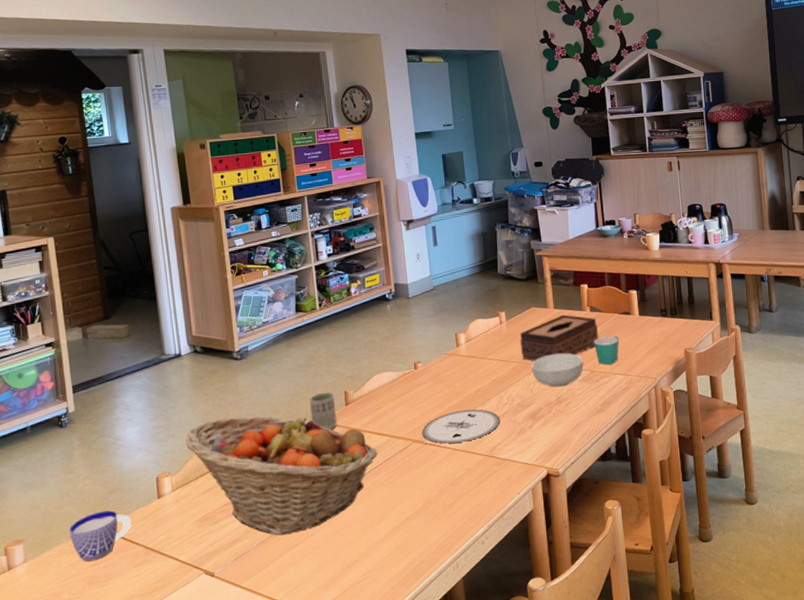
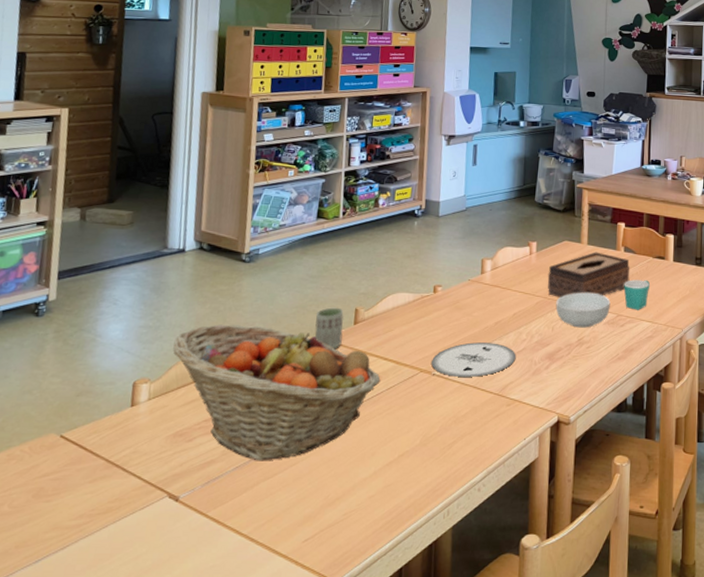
cup: present [69,510,131,562] -> none [23,415,96,471]

